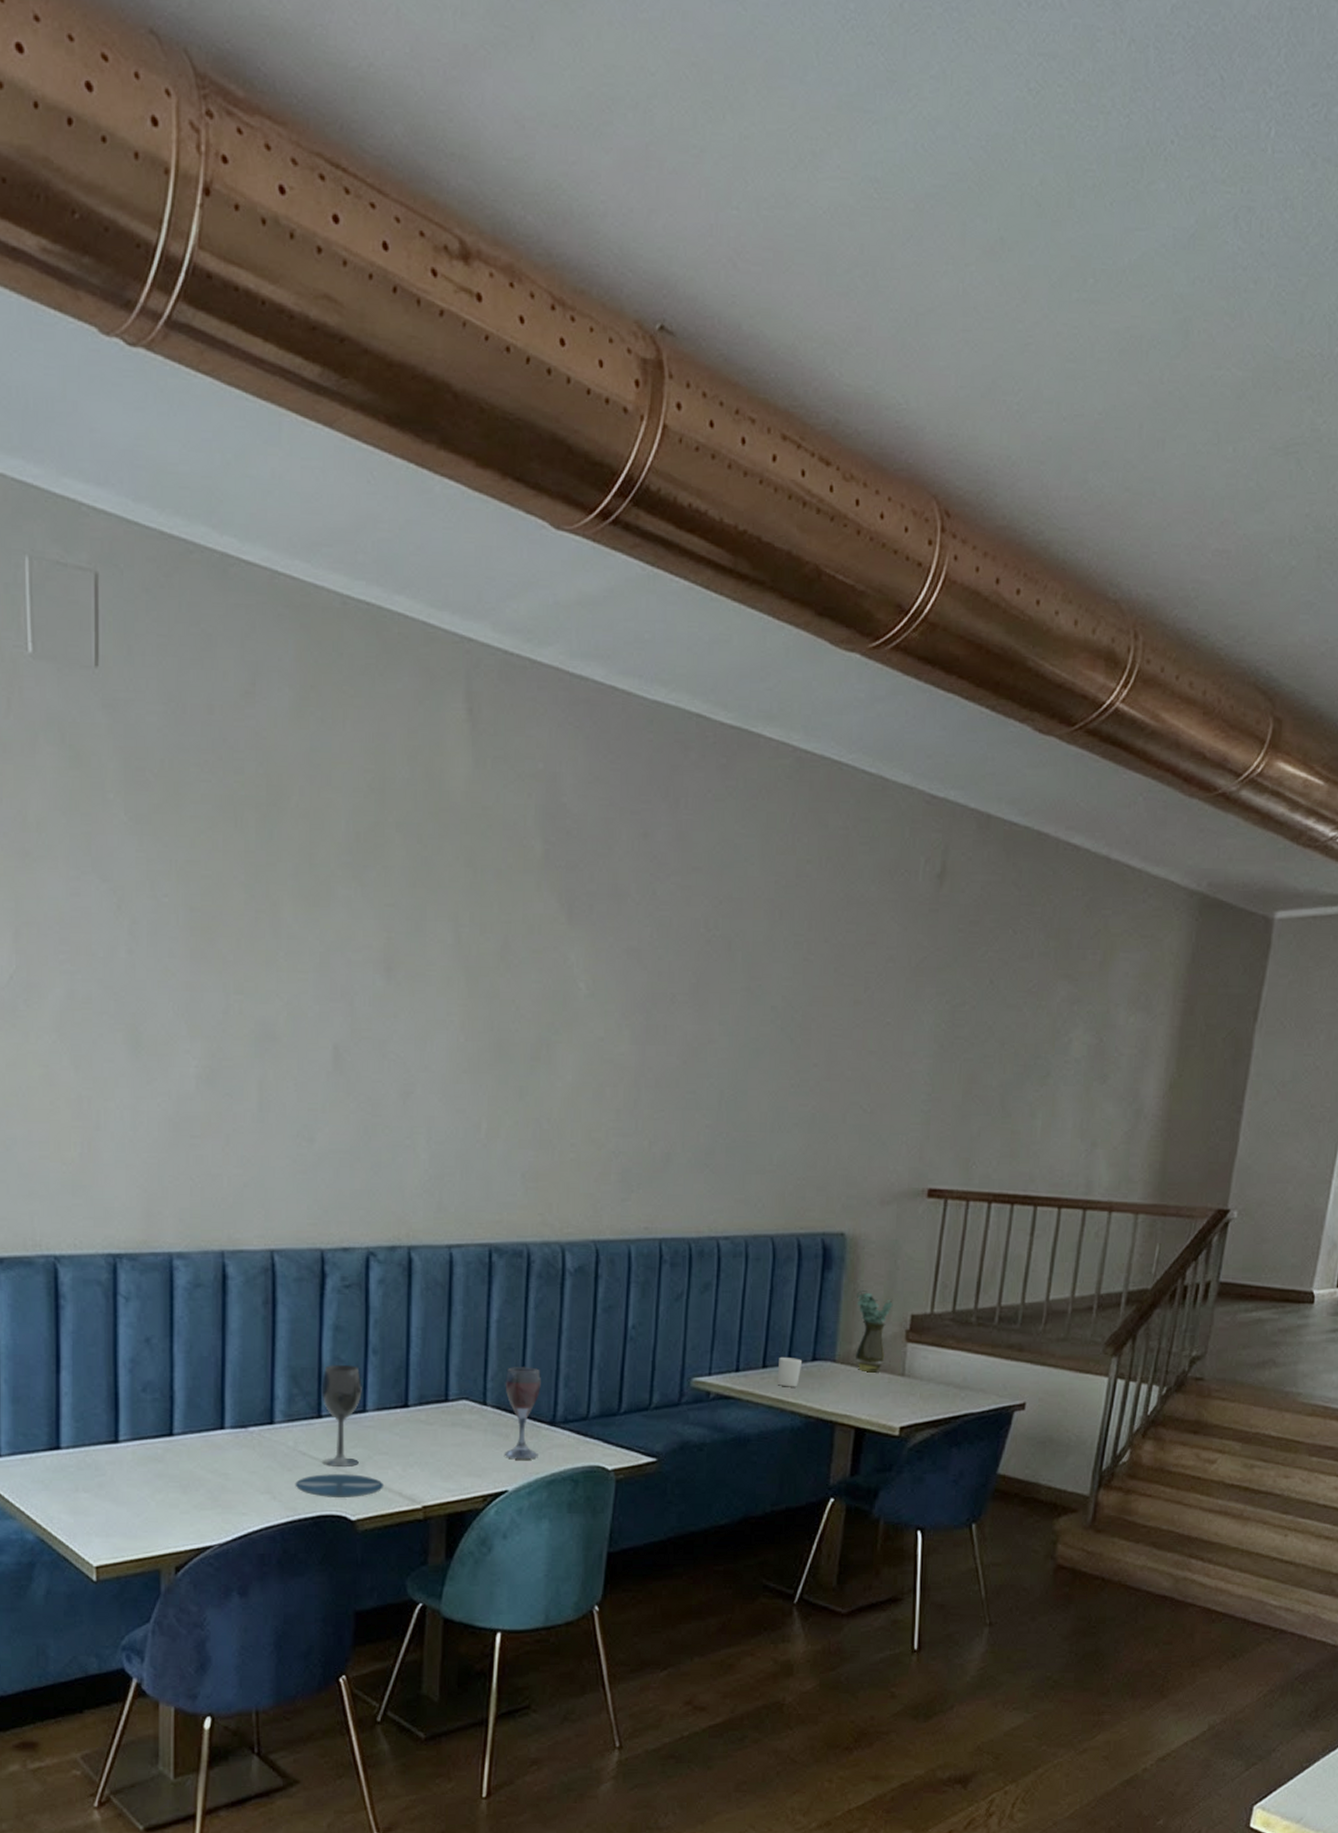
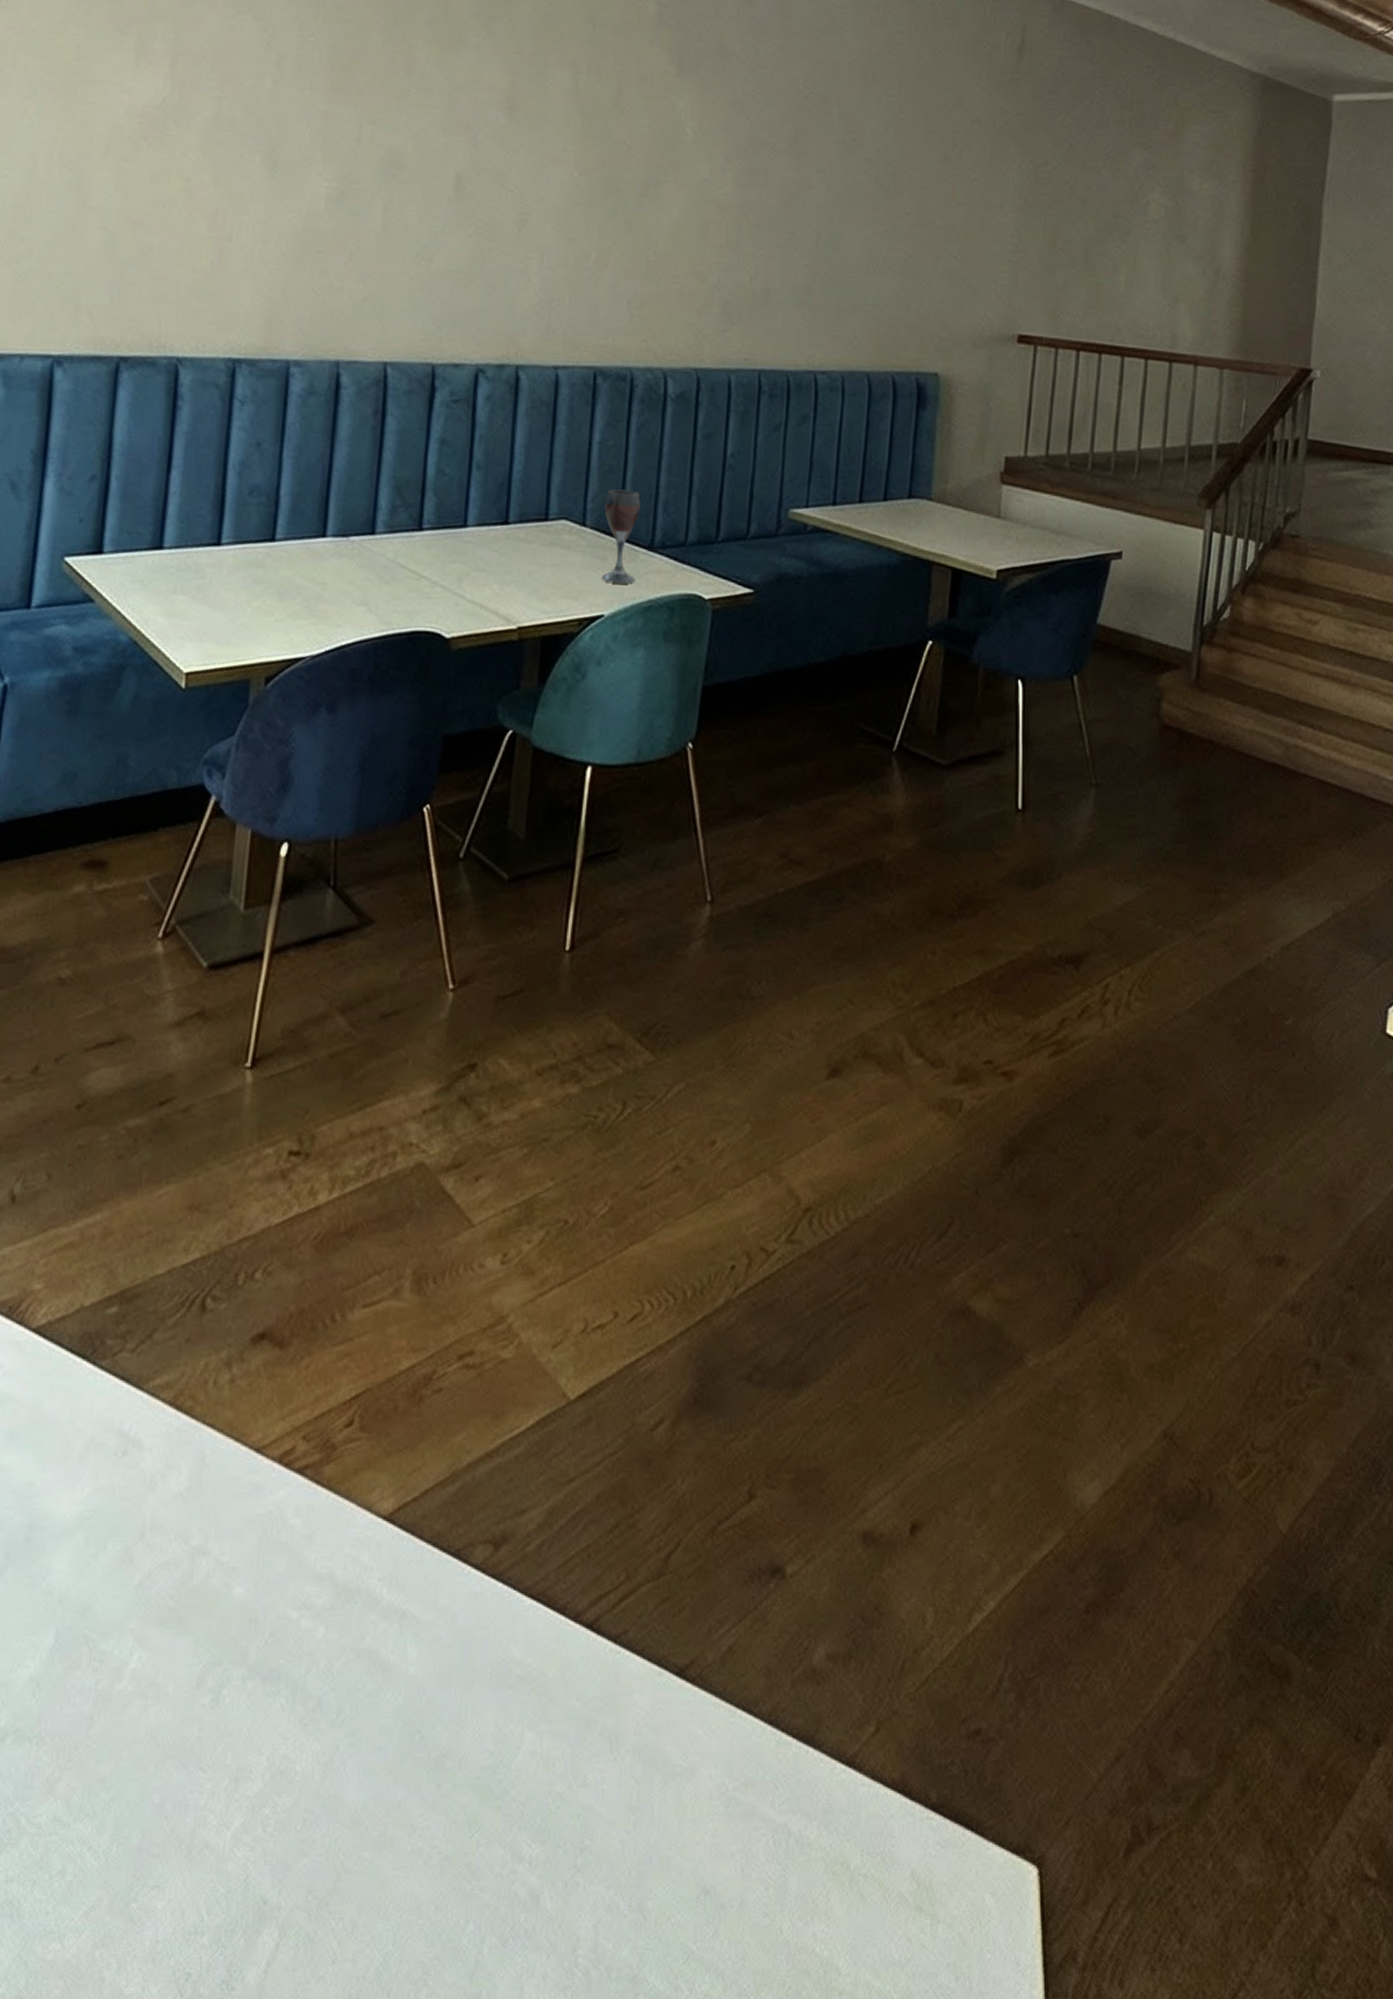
plate: present [295,1474,384,1497] -> none [391,588,481,614]
wine glass: present [321,1364,362,1468] -> none [419,477,464,583]
mug: present [777,1356,803,1387] -> none [873,492,899,524]
vase: present [856,1287,893,1373] -> none [951,426,987,513]

